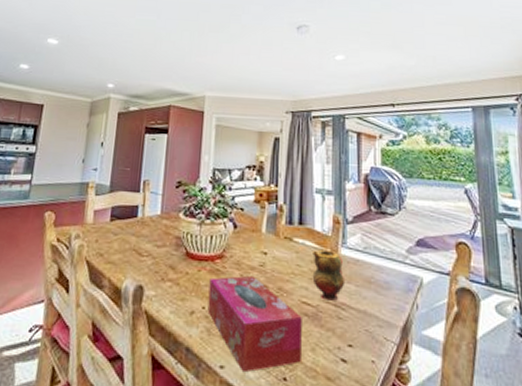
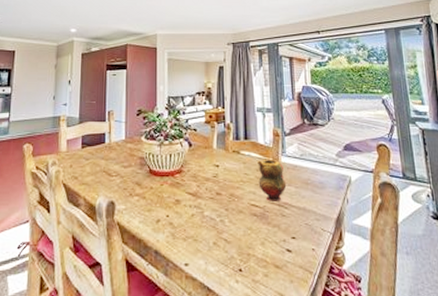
tissue box: present [207,275,303,373] -> none [171,185,254,268]

